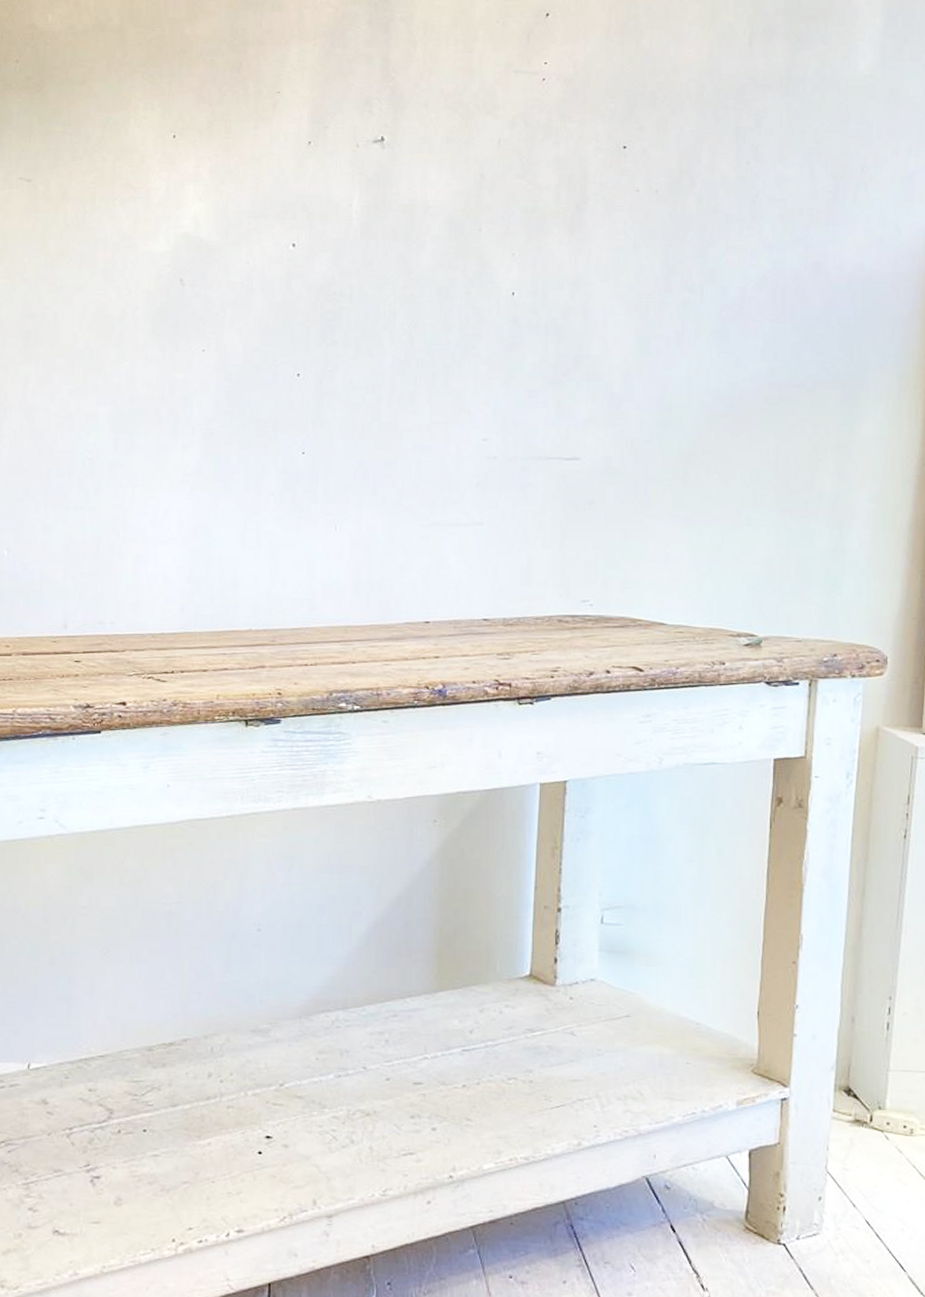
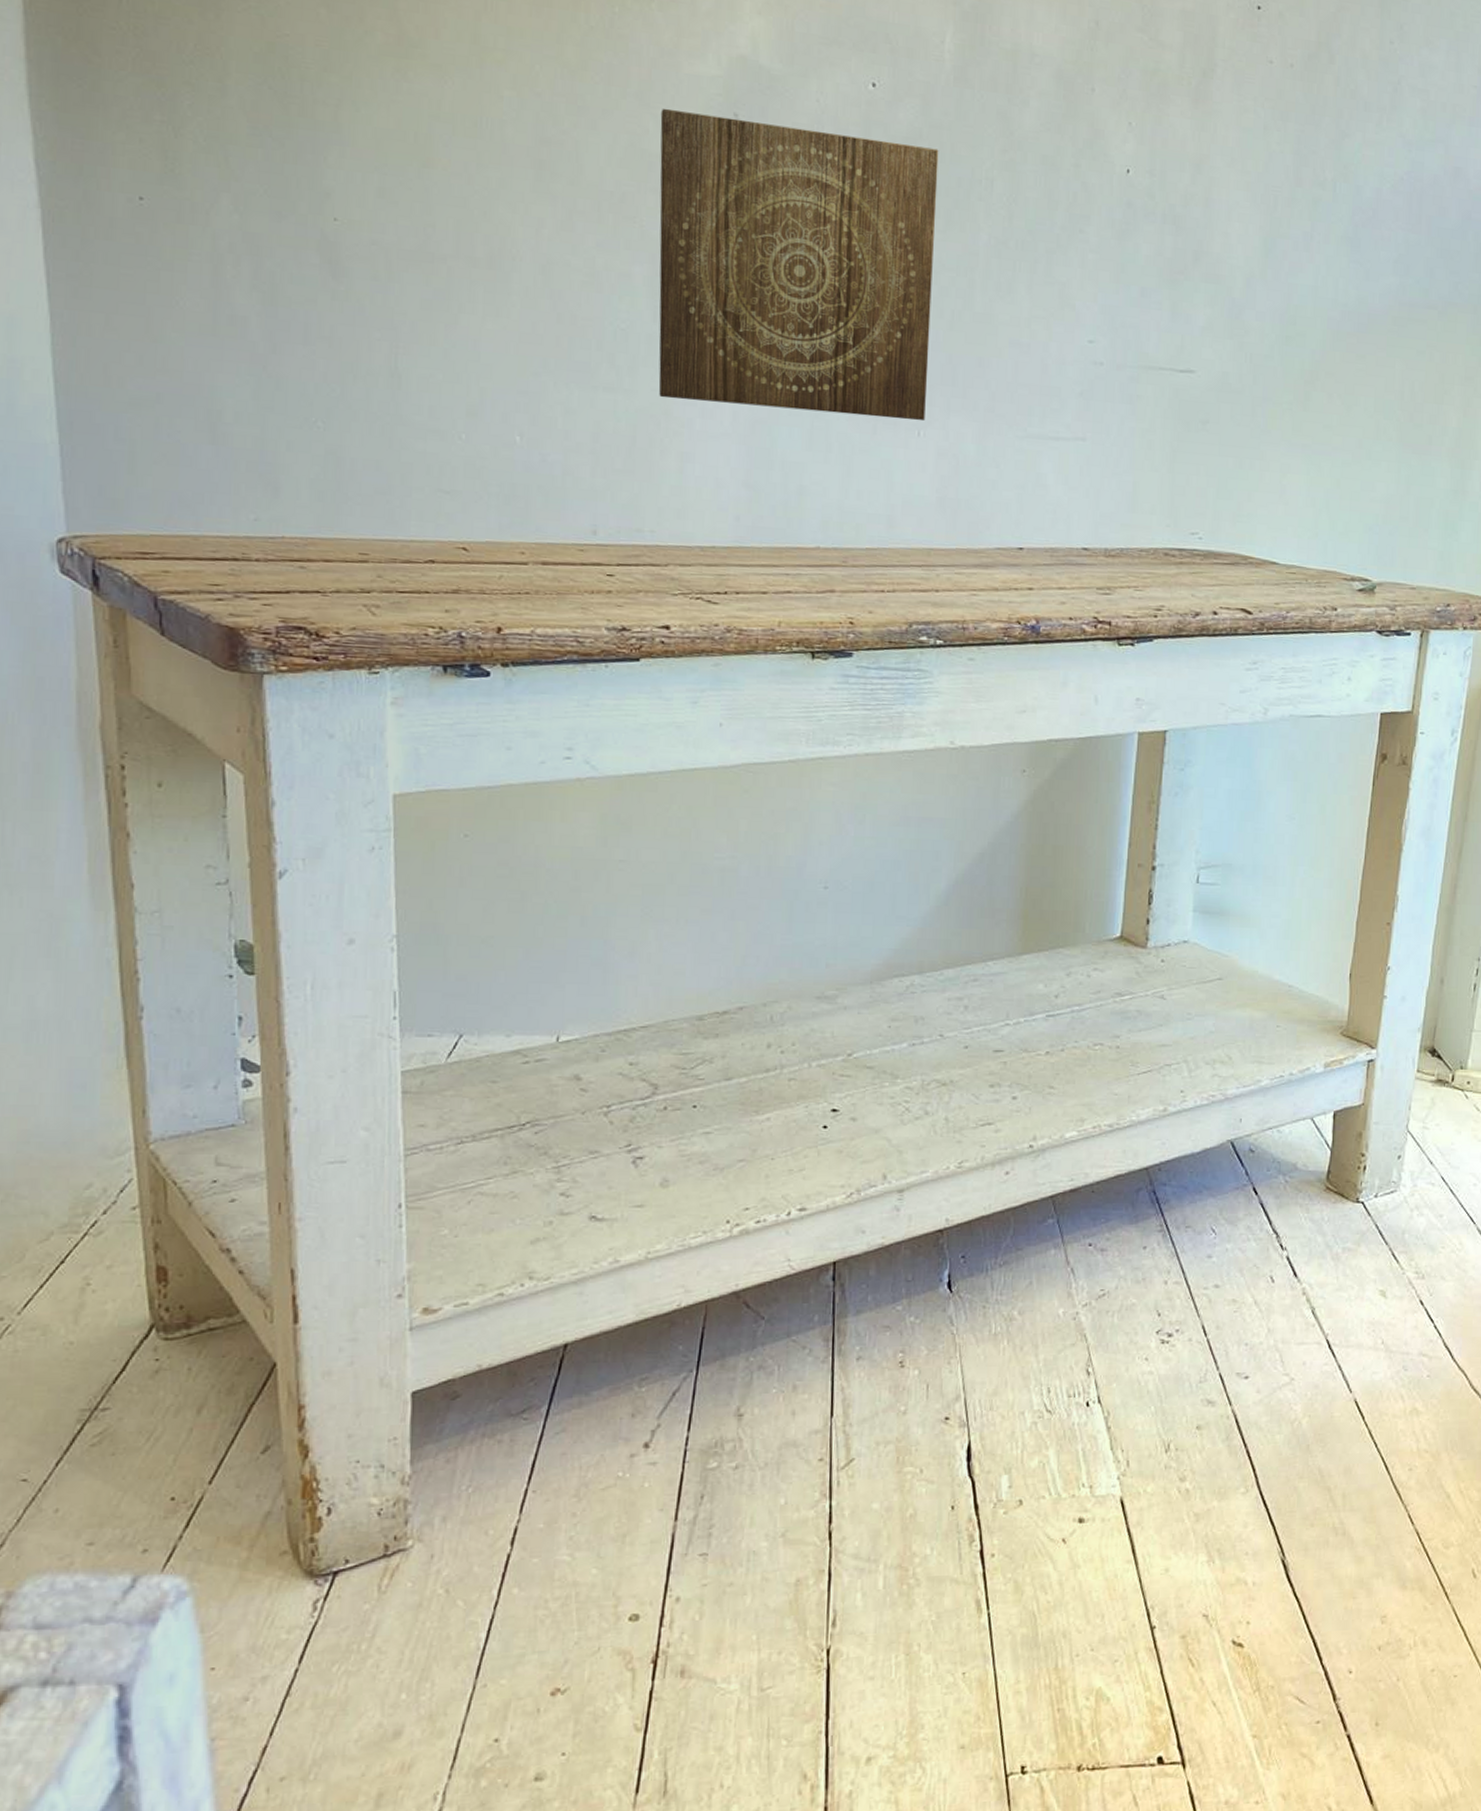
wall art: none [118,280,349,518] -> present [658,108,939,422]

